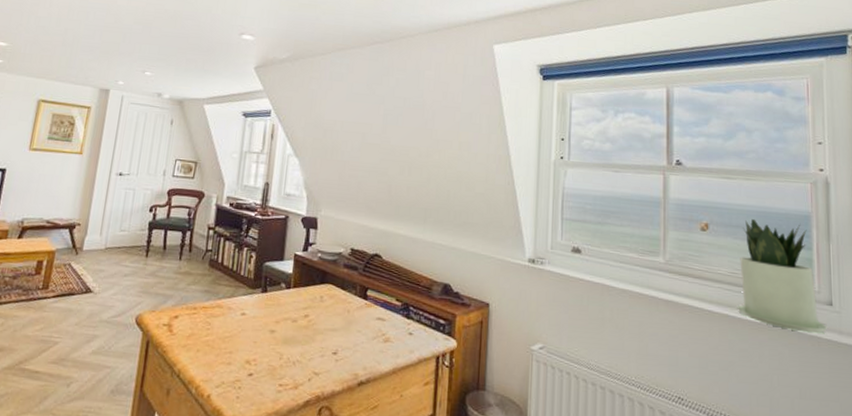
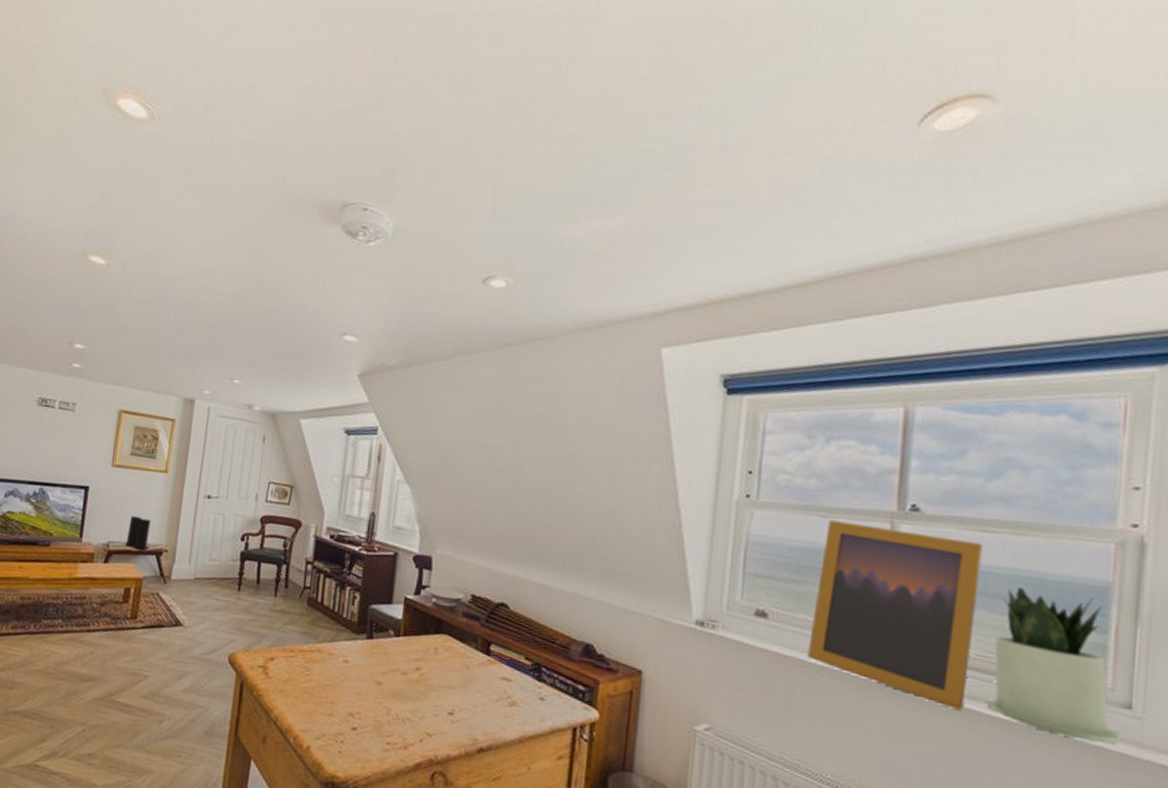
speaker: none [39,193,65,226] -> present [125,515,151,551]
picture frame: none [612,174,726,317] -> present [807,520,983,712]

